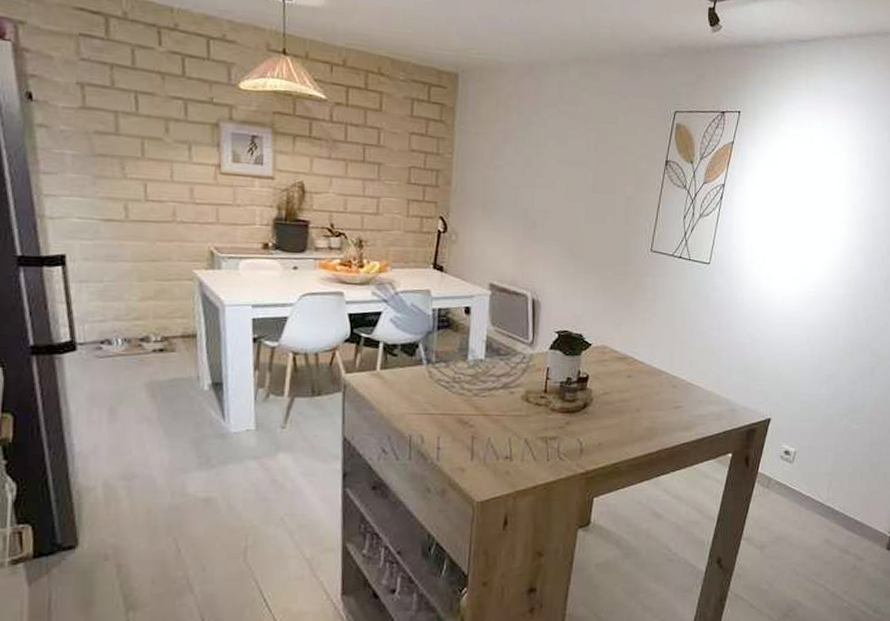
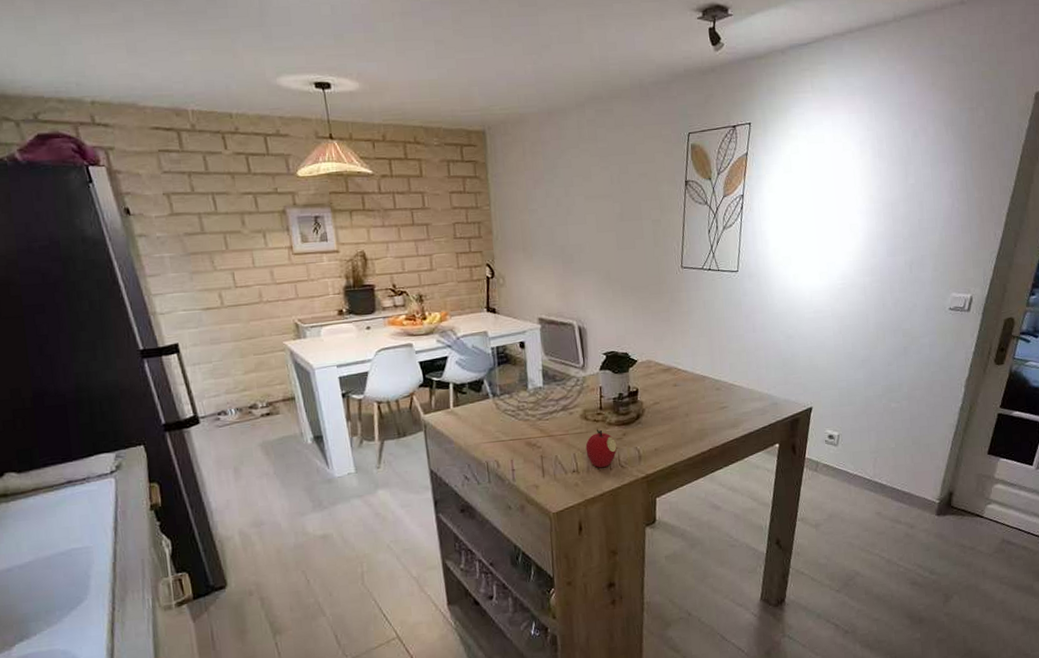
fruit: none [523,413,558,458] -> present [585,428,617,468]

